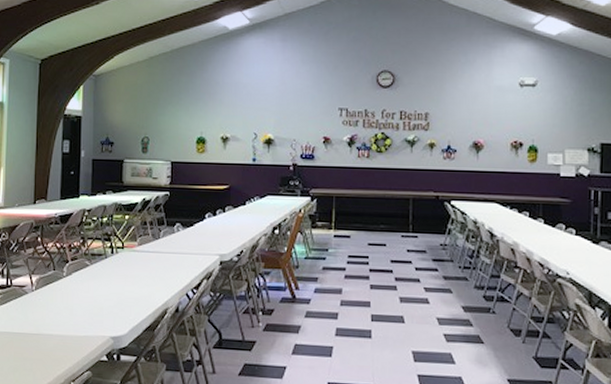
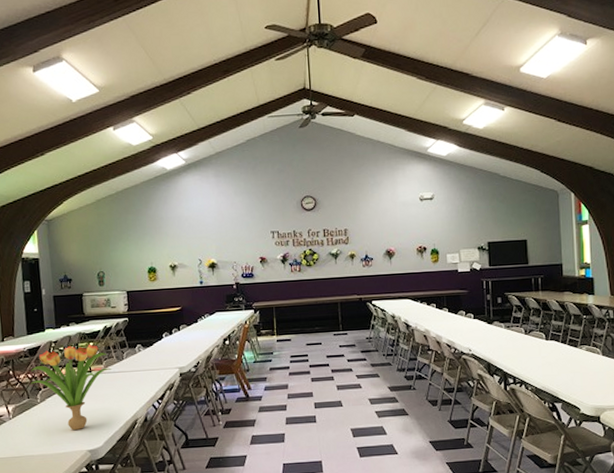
flower arrangement: none [58,216,145,313] -> present [30,344,111,431]

